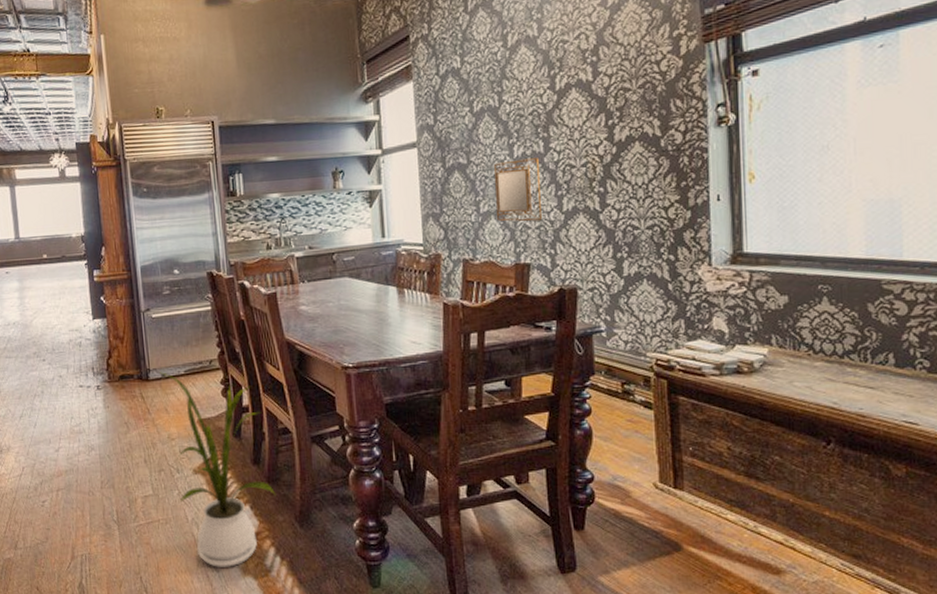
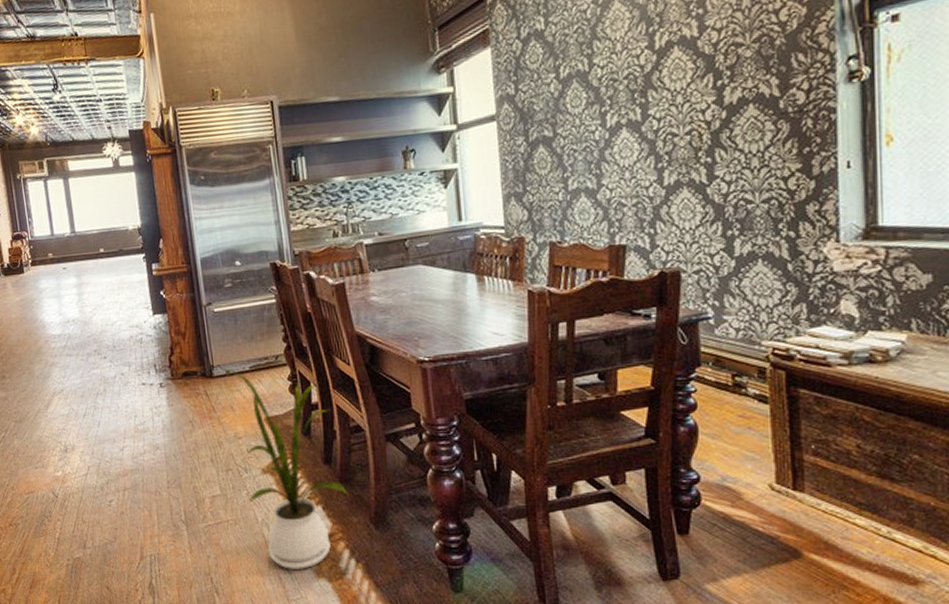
home mirror: present [494,158,542,222] -> none [584,127,639,200]

